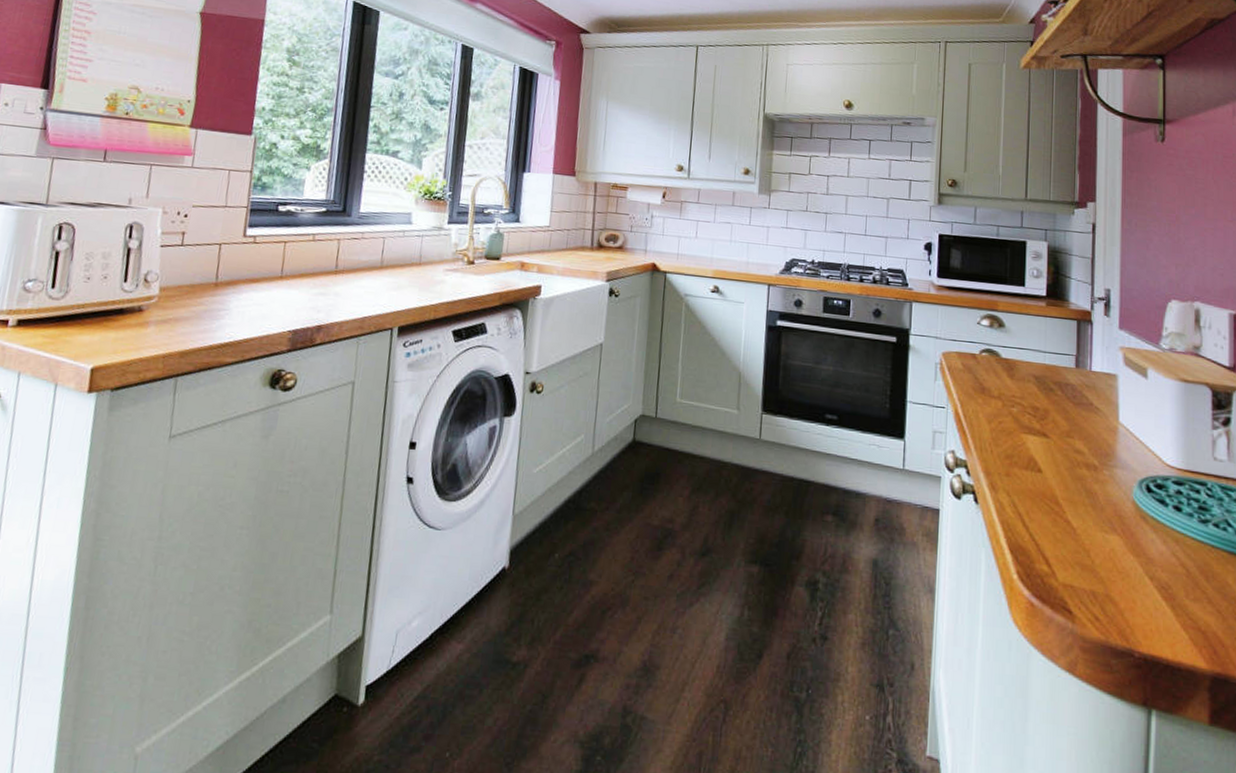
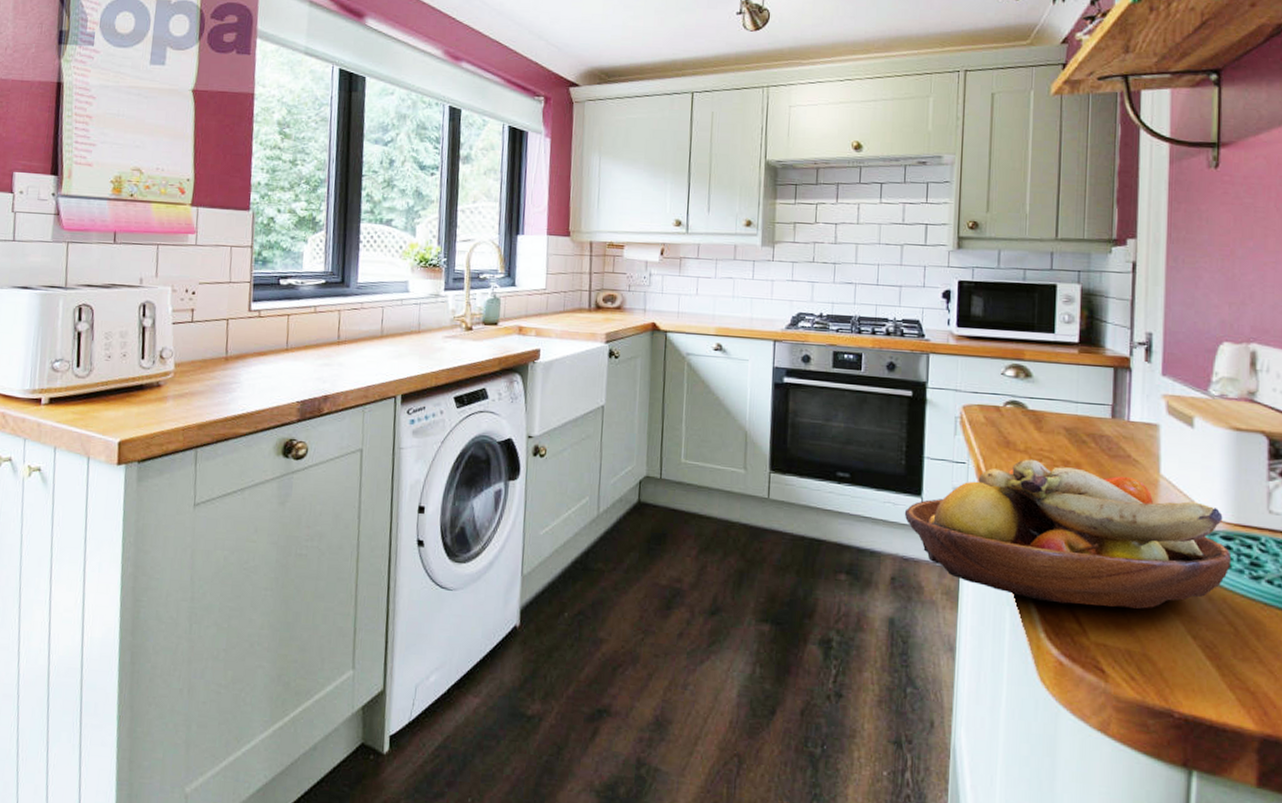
fruit bowl: none [888,405,1183,551] -> present [904,459,1232,609]

